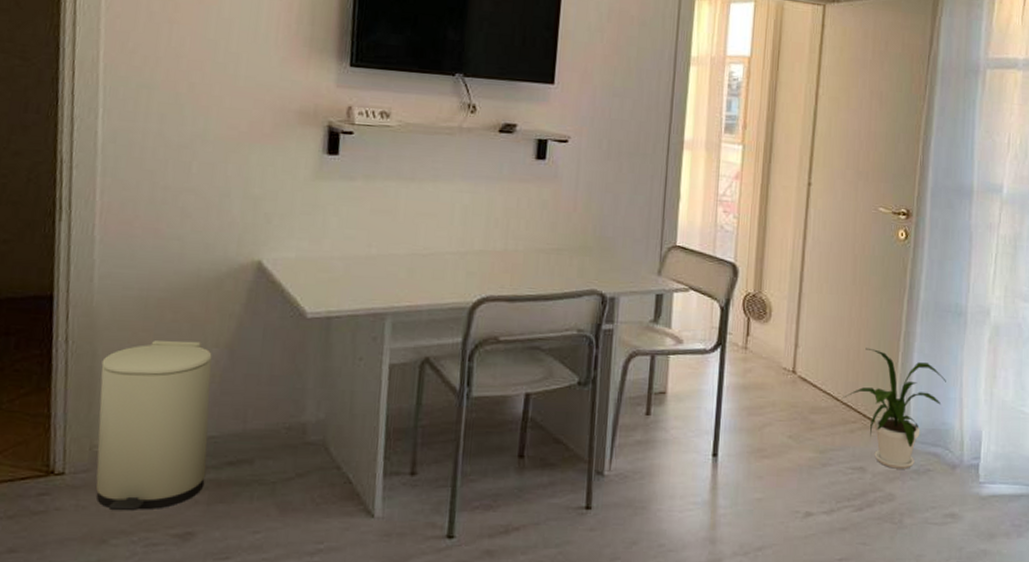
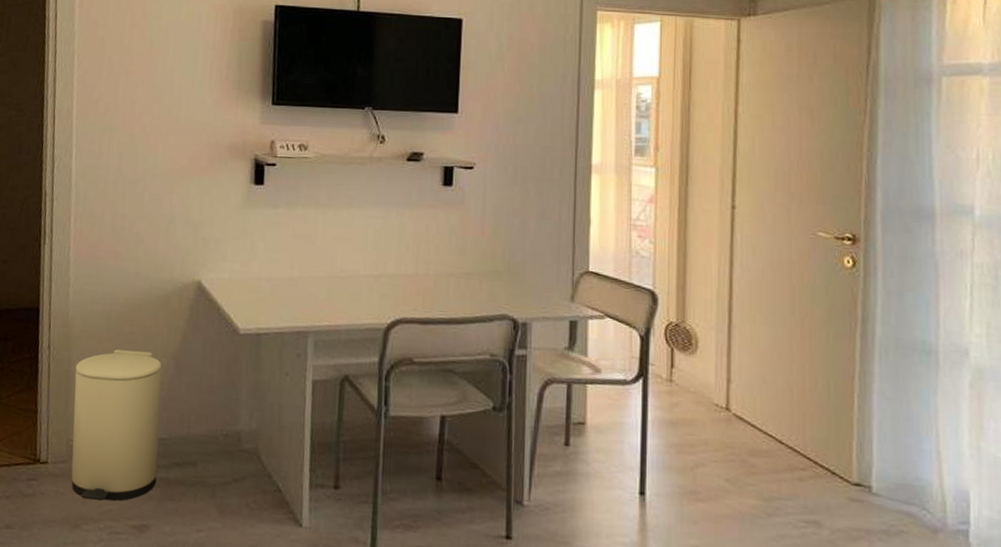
house plant: present [843,347,946,469] -> none [788,386,917,528]

